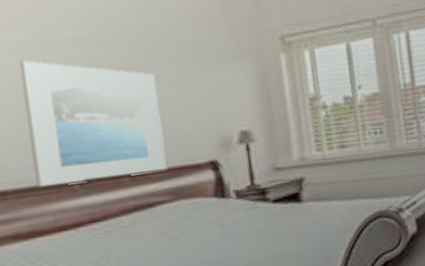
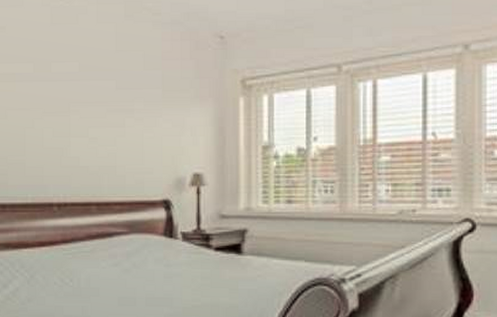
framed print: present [19,60,168,188] -> none [26,90,128,206]

